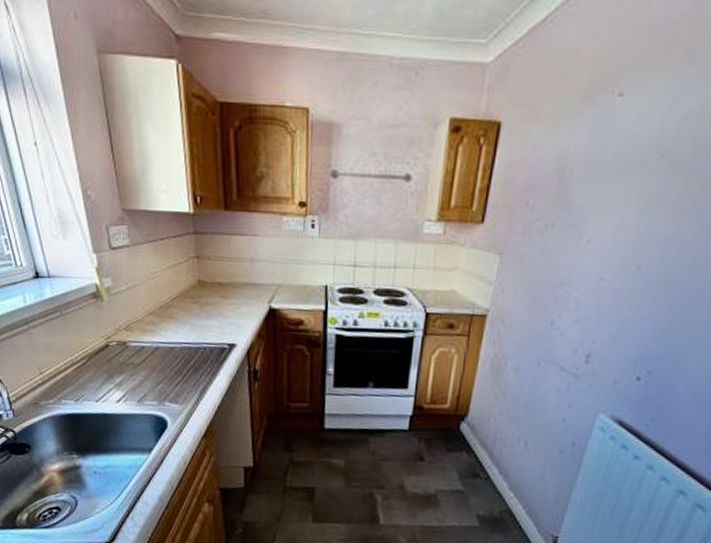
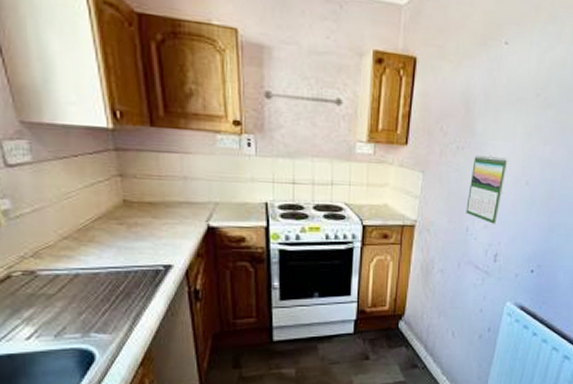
calendar: none [552,233,614,318] -> present [466,154,508,224]

